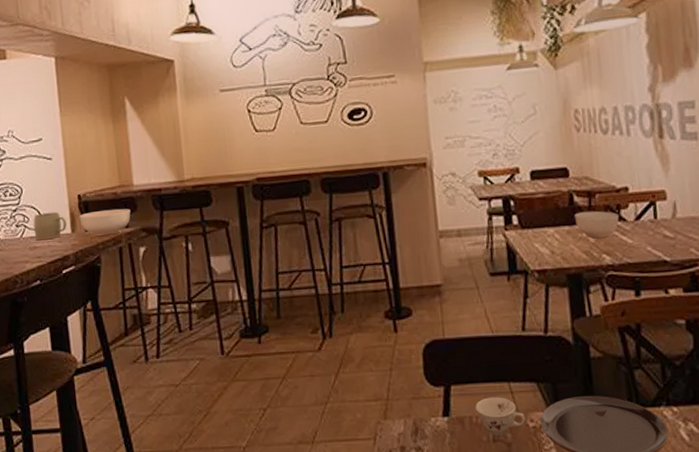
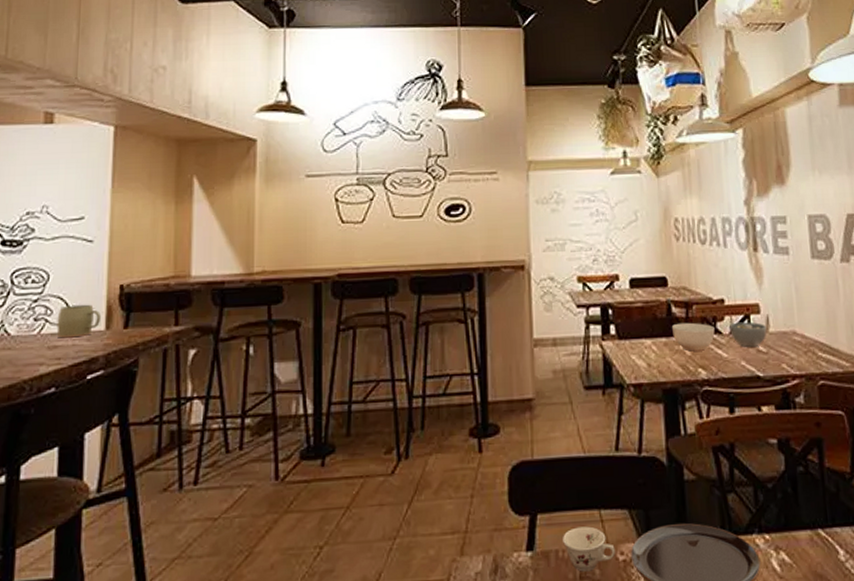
bowl: present [79,209,131,237] -> none [118,303,183,336]
soup bowl: none [634,208,674,234] -> present [730,322,767,348]

